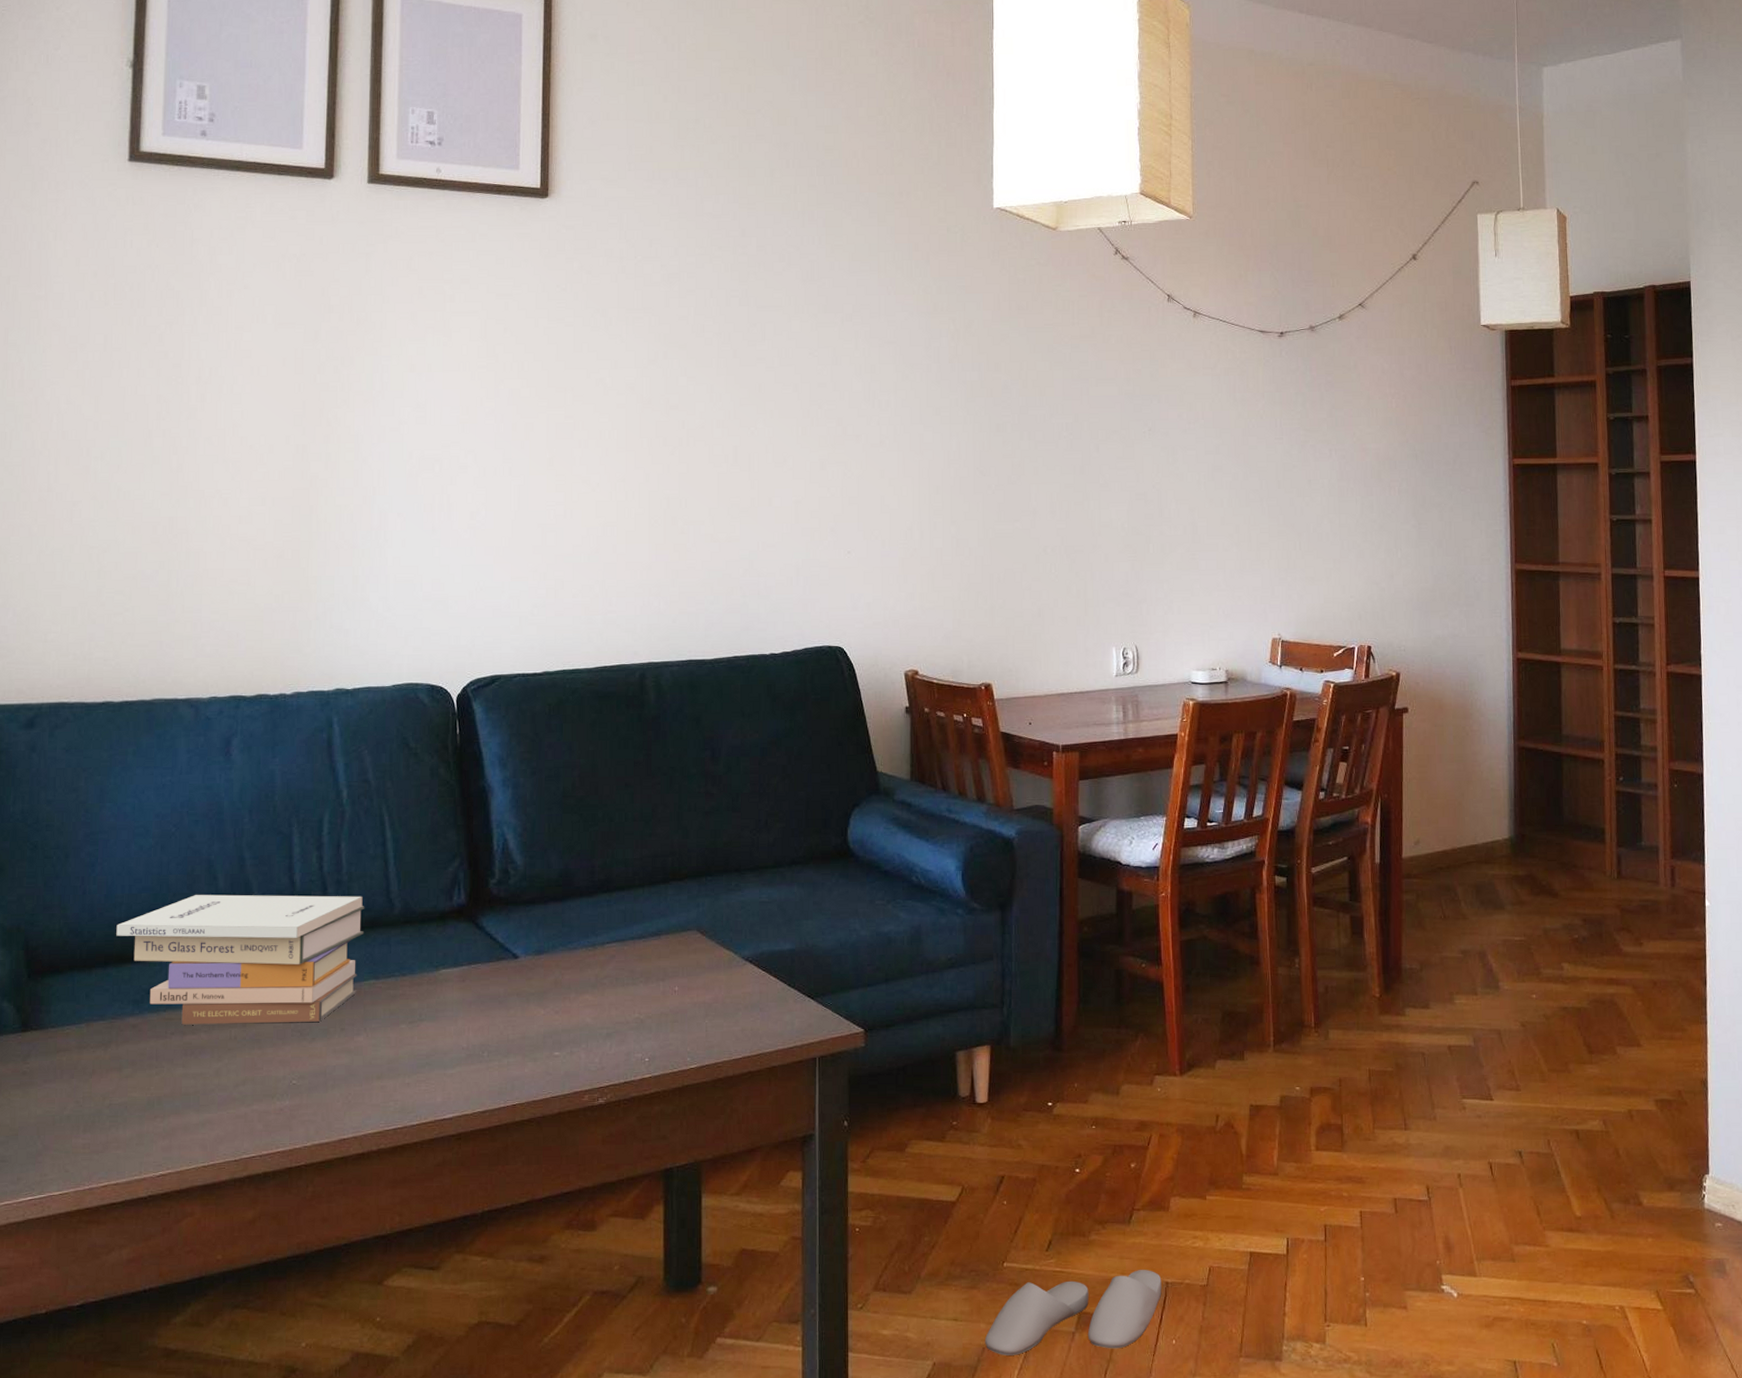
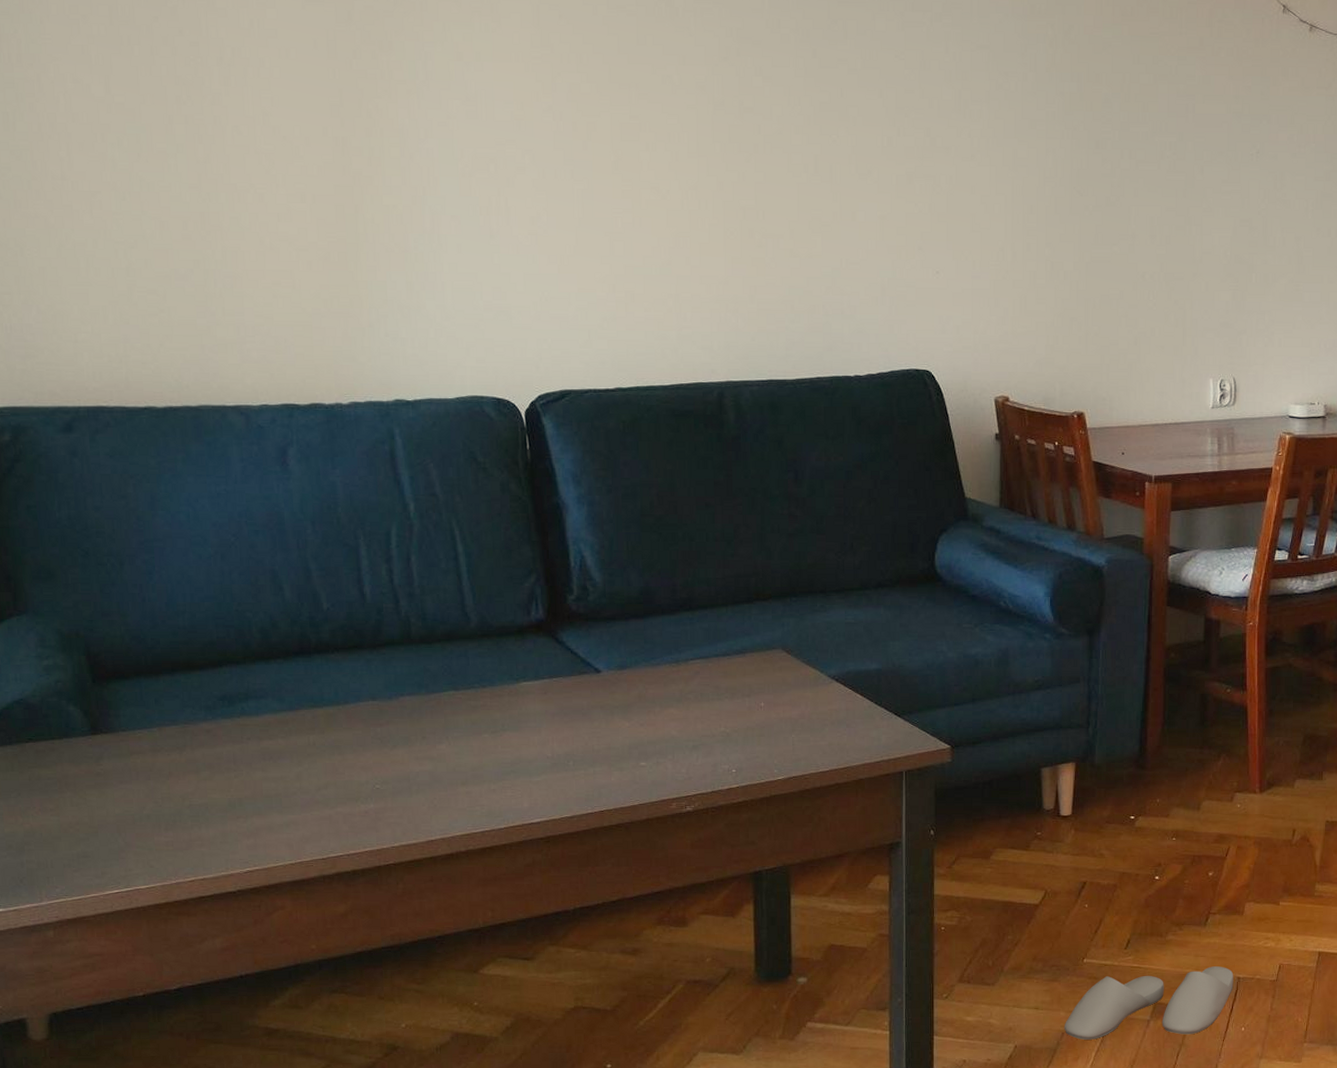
books: present [116,894,365,1025] -> none [181,605,441,731]

